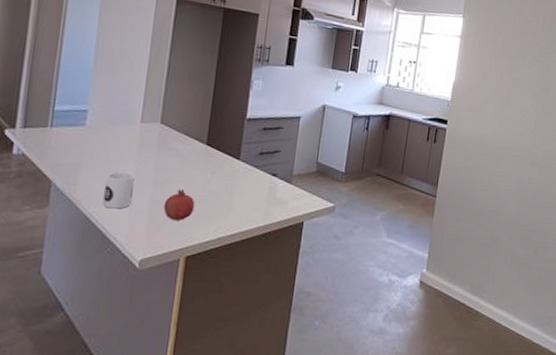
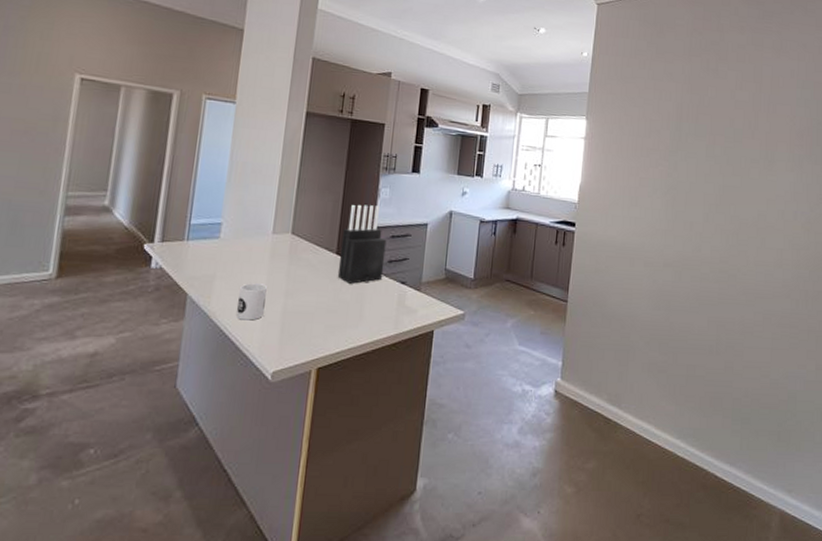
fruit: present [163,189,195,220] -> none [295,299,326,331]
knife block: none [207,95,259,175] -> present [337,204,387,284]

